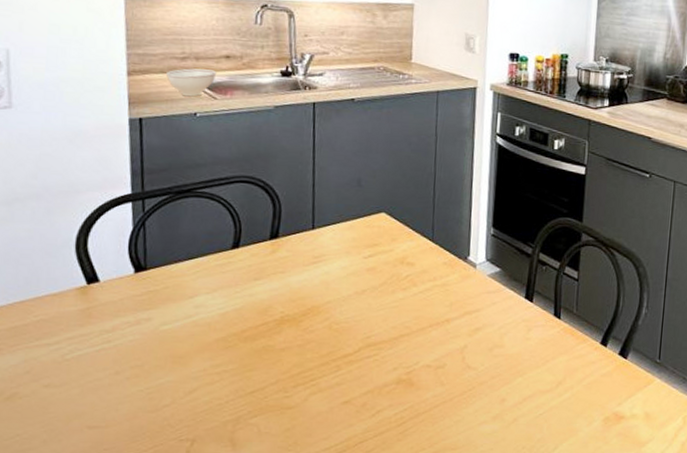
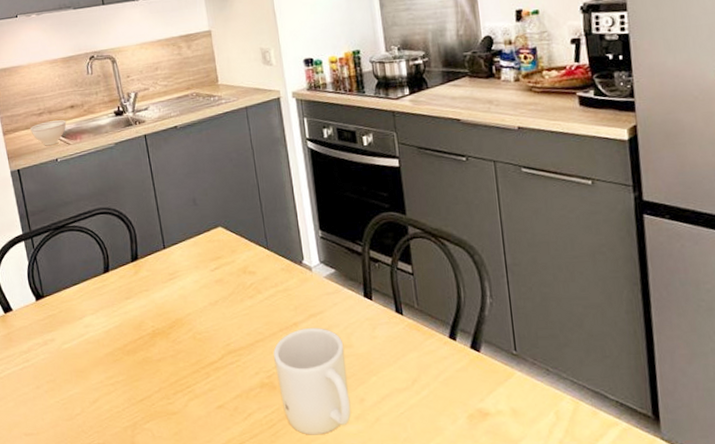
mug: none [417,325,495,434] -> present [273,328,351,435]

